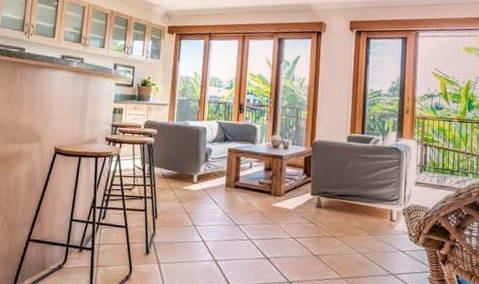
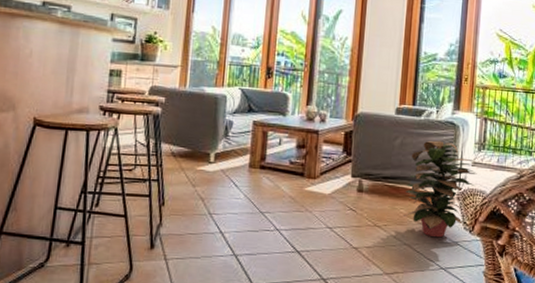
decorative plant: none [356,164,420,248] -> present [403,140,477,238]

